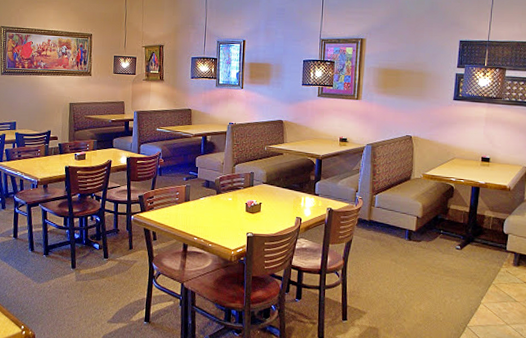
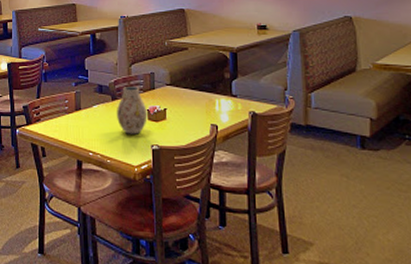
vase: none [219,183,246,224] -> present [116,87,148,134]

